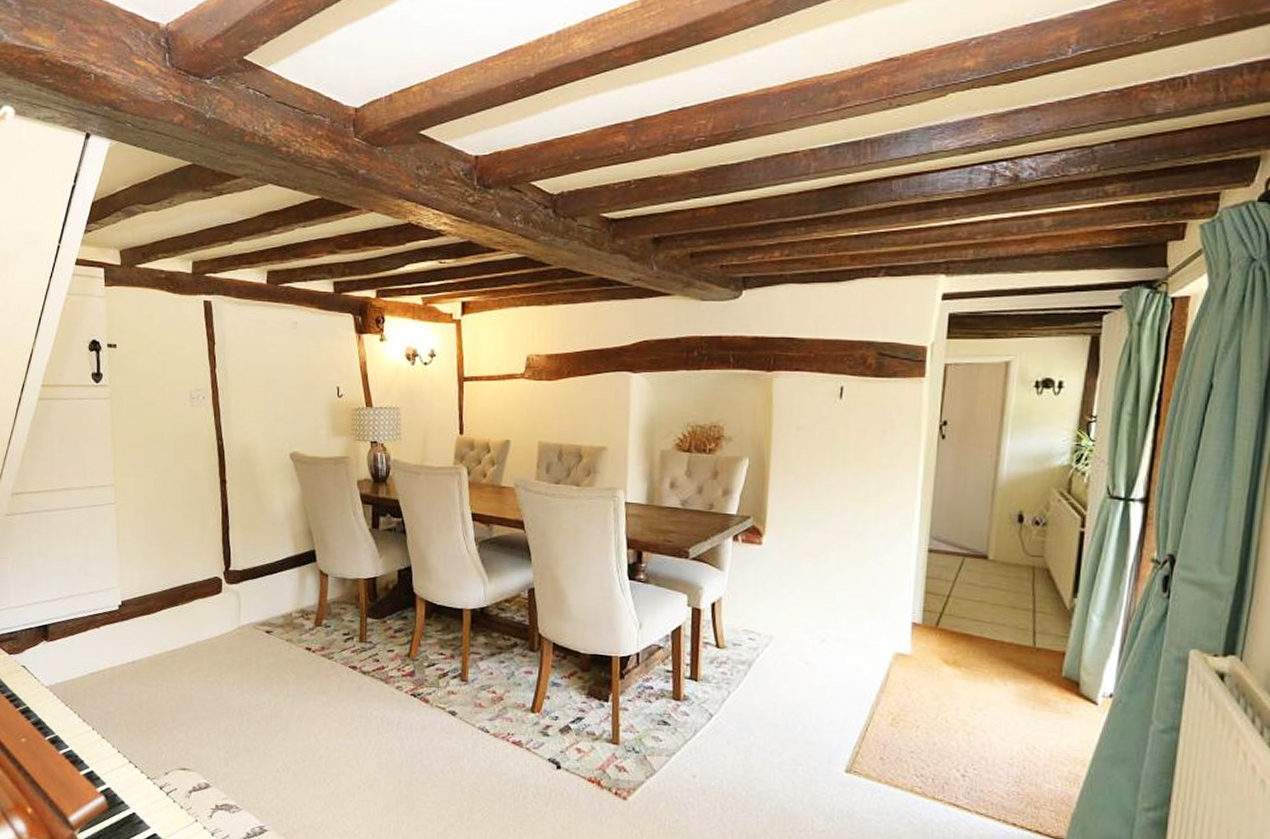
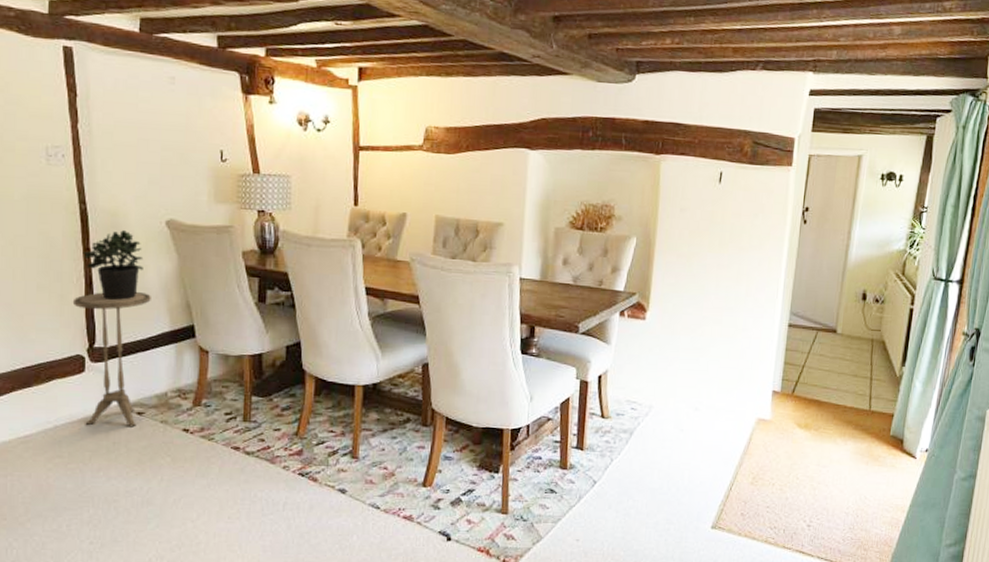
side table: none [211,520,278,645] -> present [72,292,151,427]
potted plant: none [220,463,271,527] -> present [83,230,144,300]

